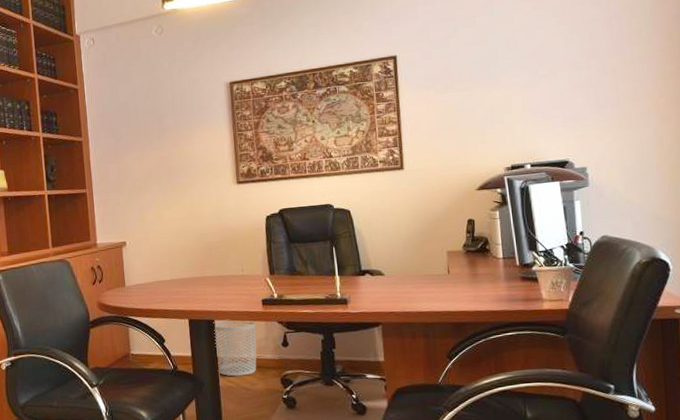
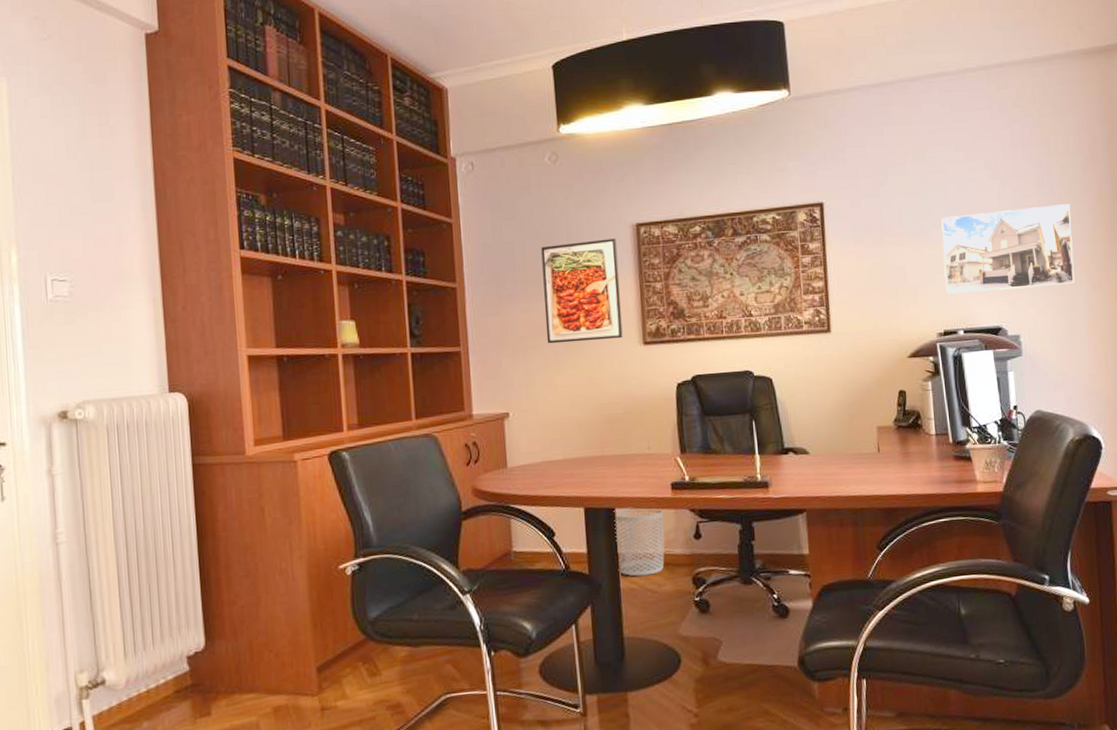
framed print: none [150,95,219,185] -> present [541,238,623,344]
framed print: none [508,44,643,132] -> present [941,204,1075,294]

